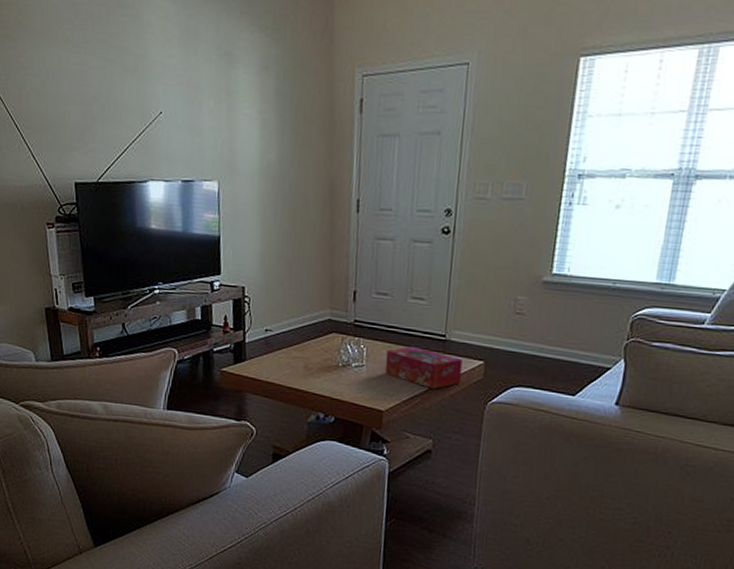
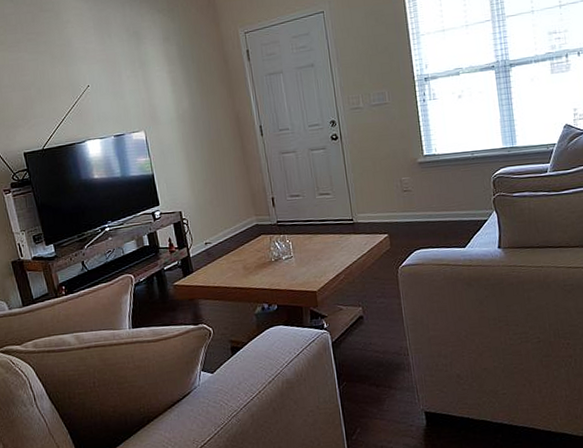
tissue box: present [384,345,463,389] -> none [308,232,374,265]

